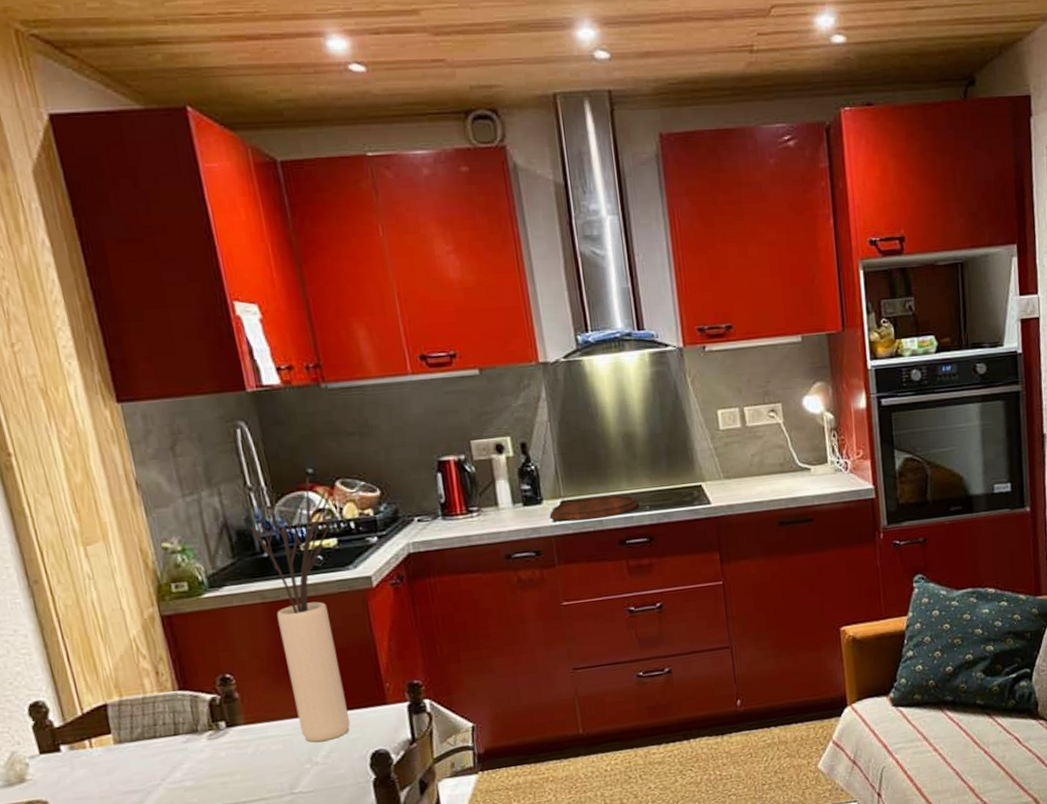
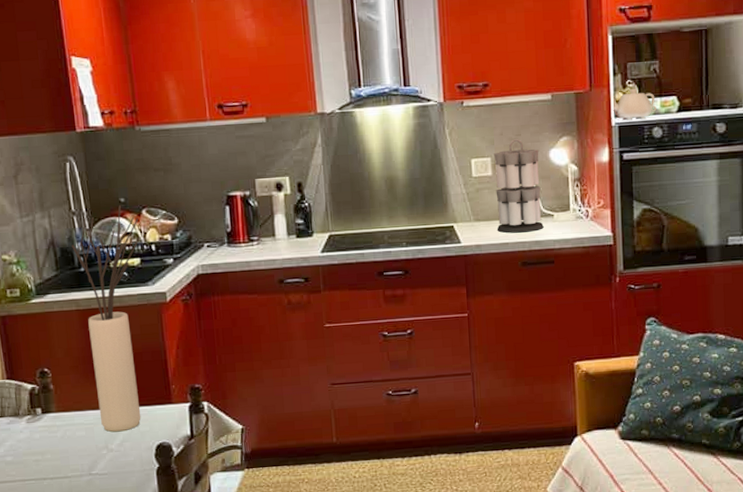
cutting board: present [550,495,639,522] -> none [319,232,397,254]
spice rack: none [742,386,801,491] -> present [494,139,544,233]
teapot: none [867,327,914,364] -> present [612,88,657,121]

